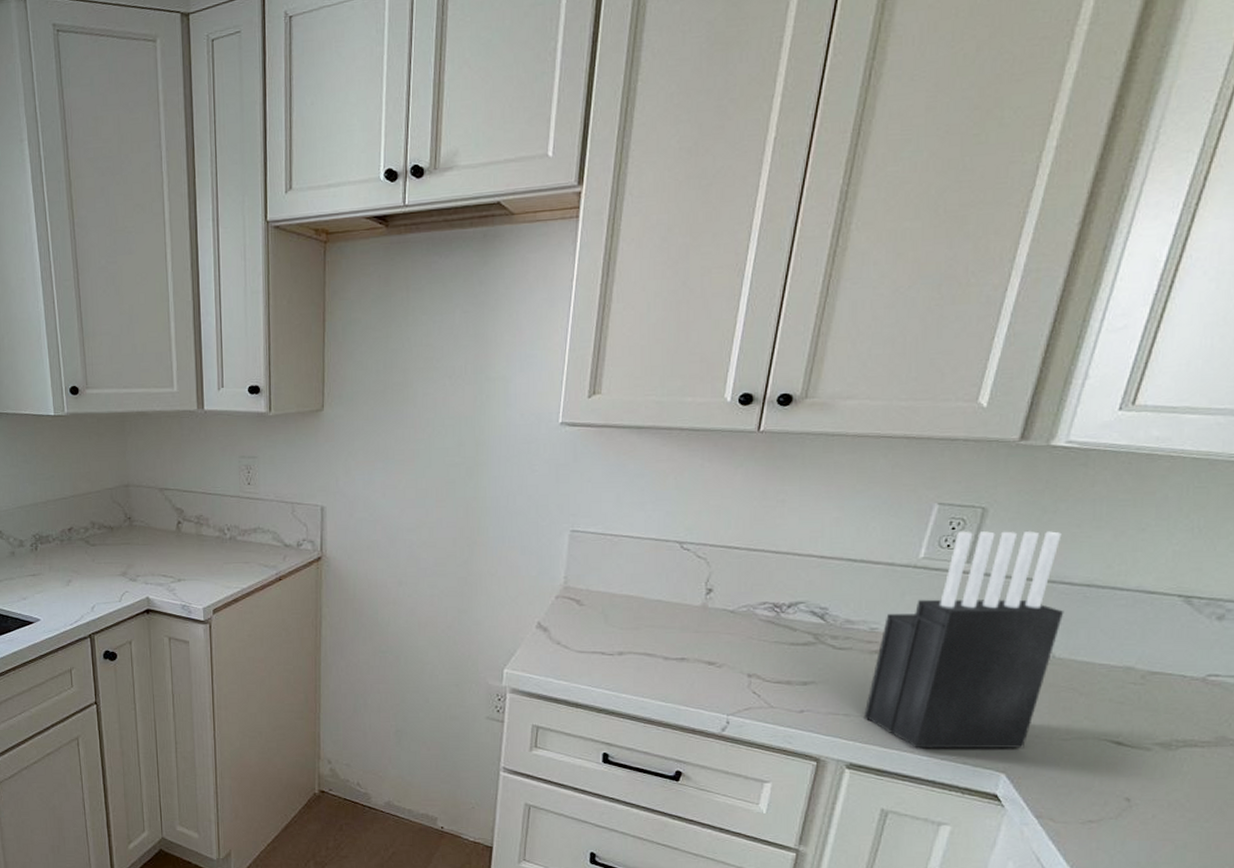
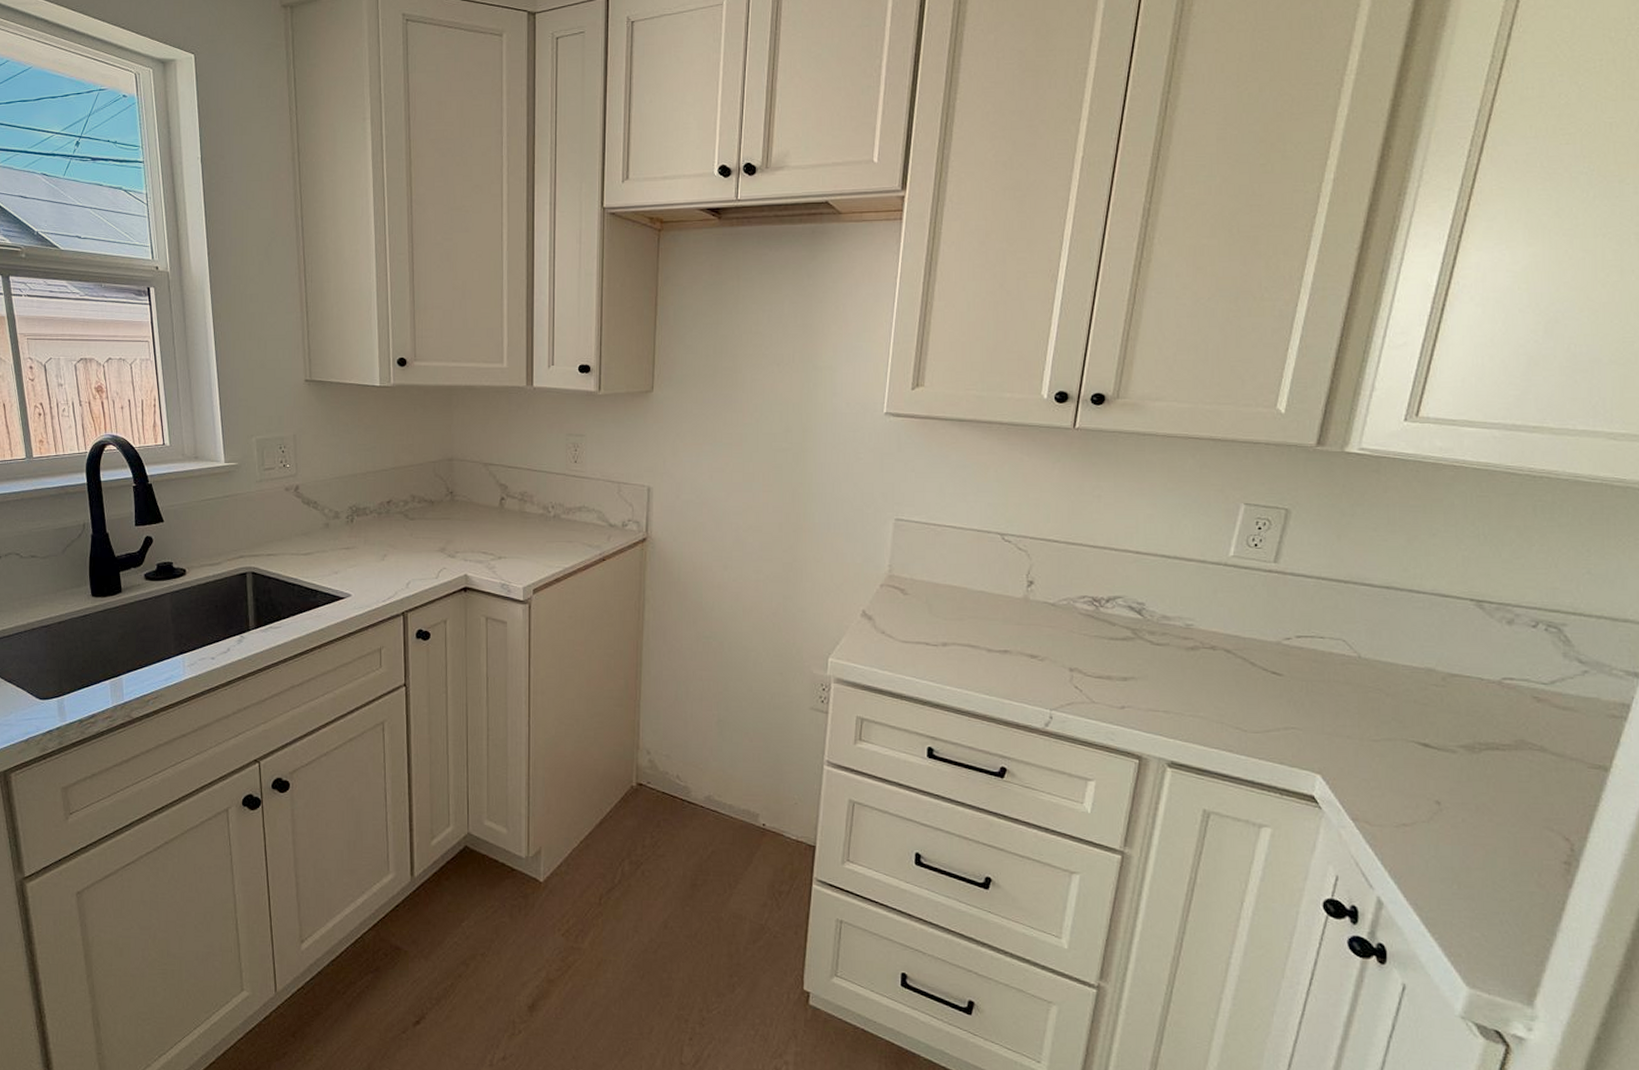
knife block: present [863,530,1064,749] -> none [1183,531,1367,749]

